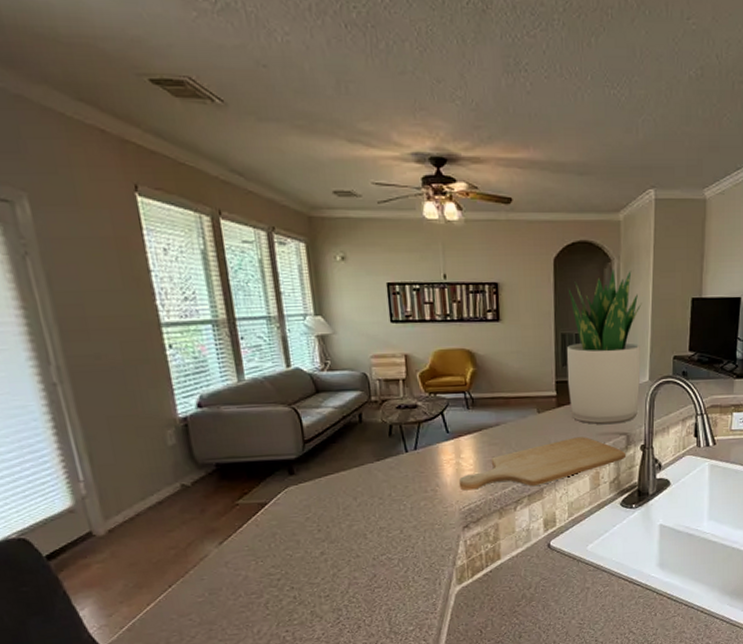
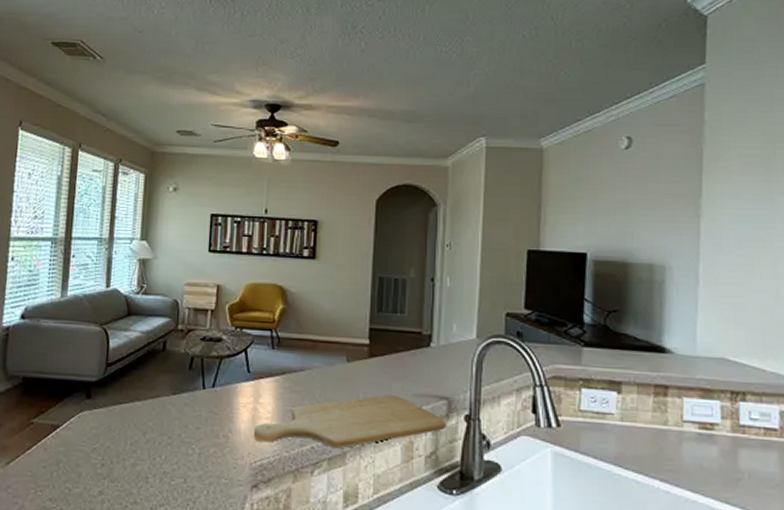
planter: present [567,268,642,425] -> none [382,213,470,385]

